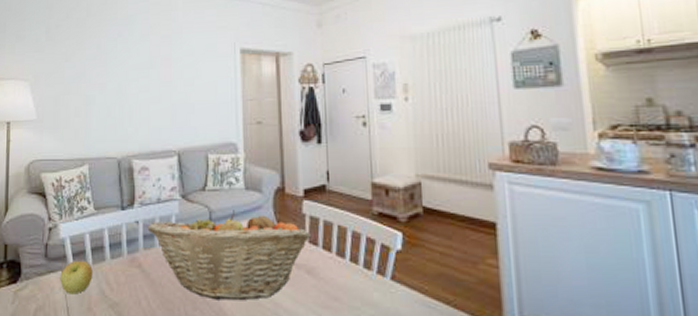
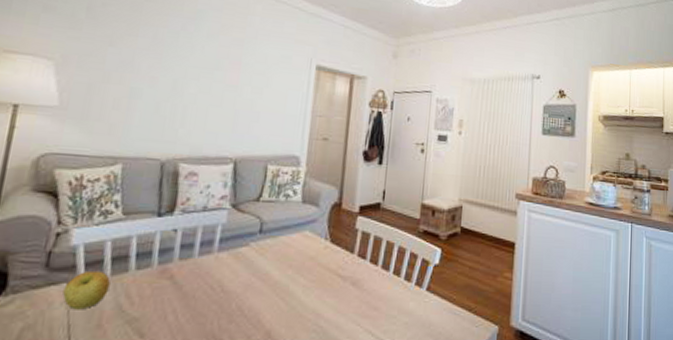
fruit basket: present [147,210,311,300] -> none [186,222,361,312]

